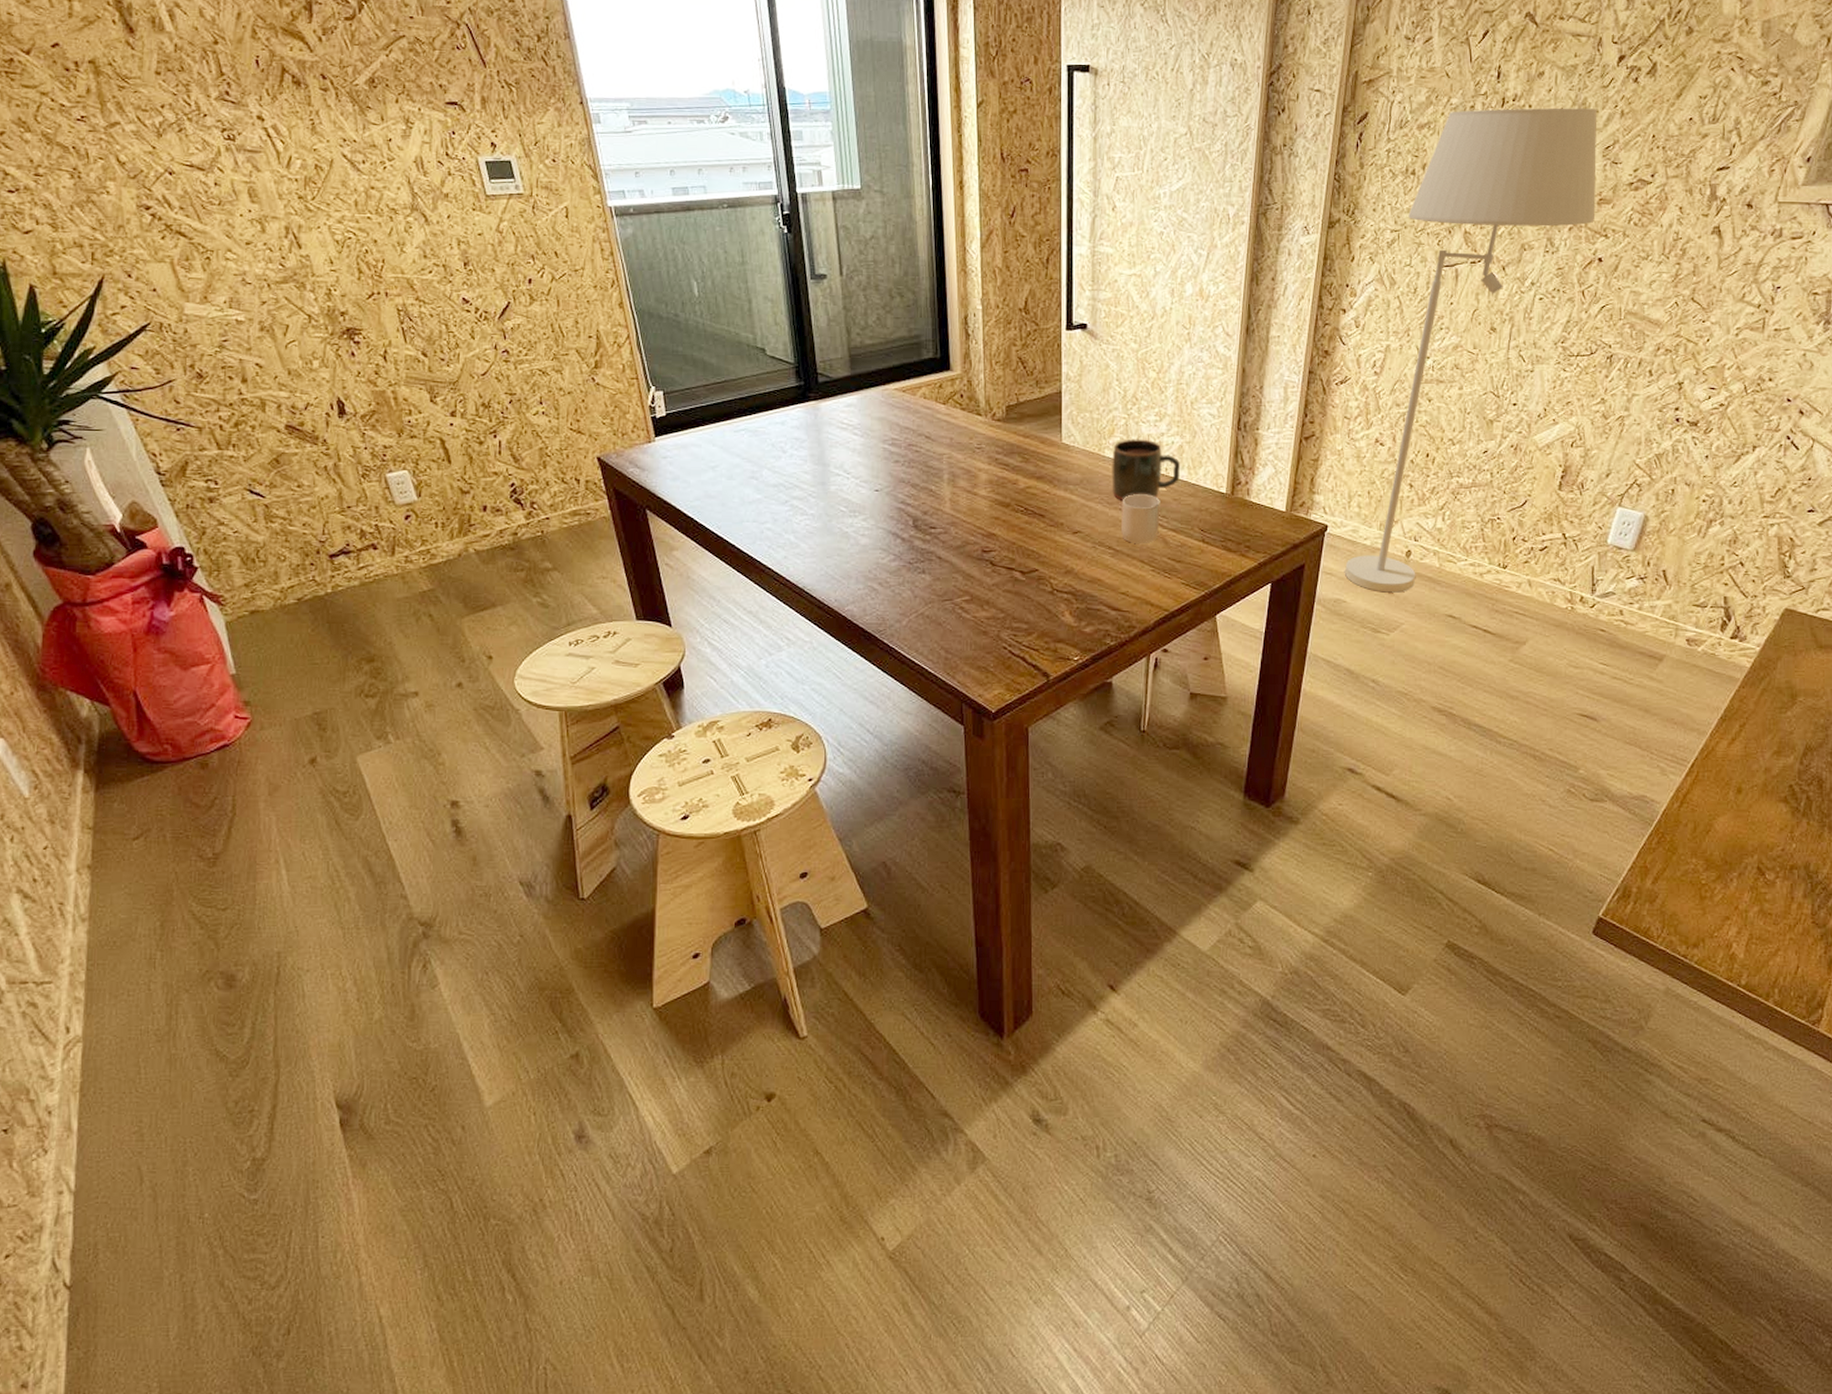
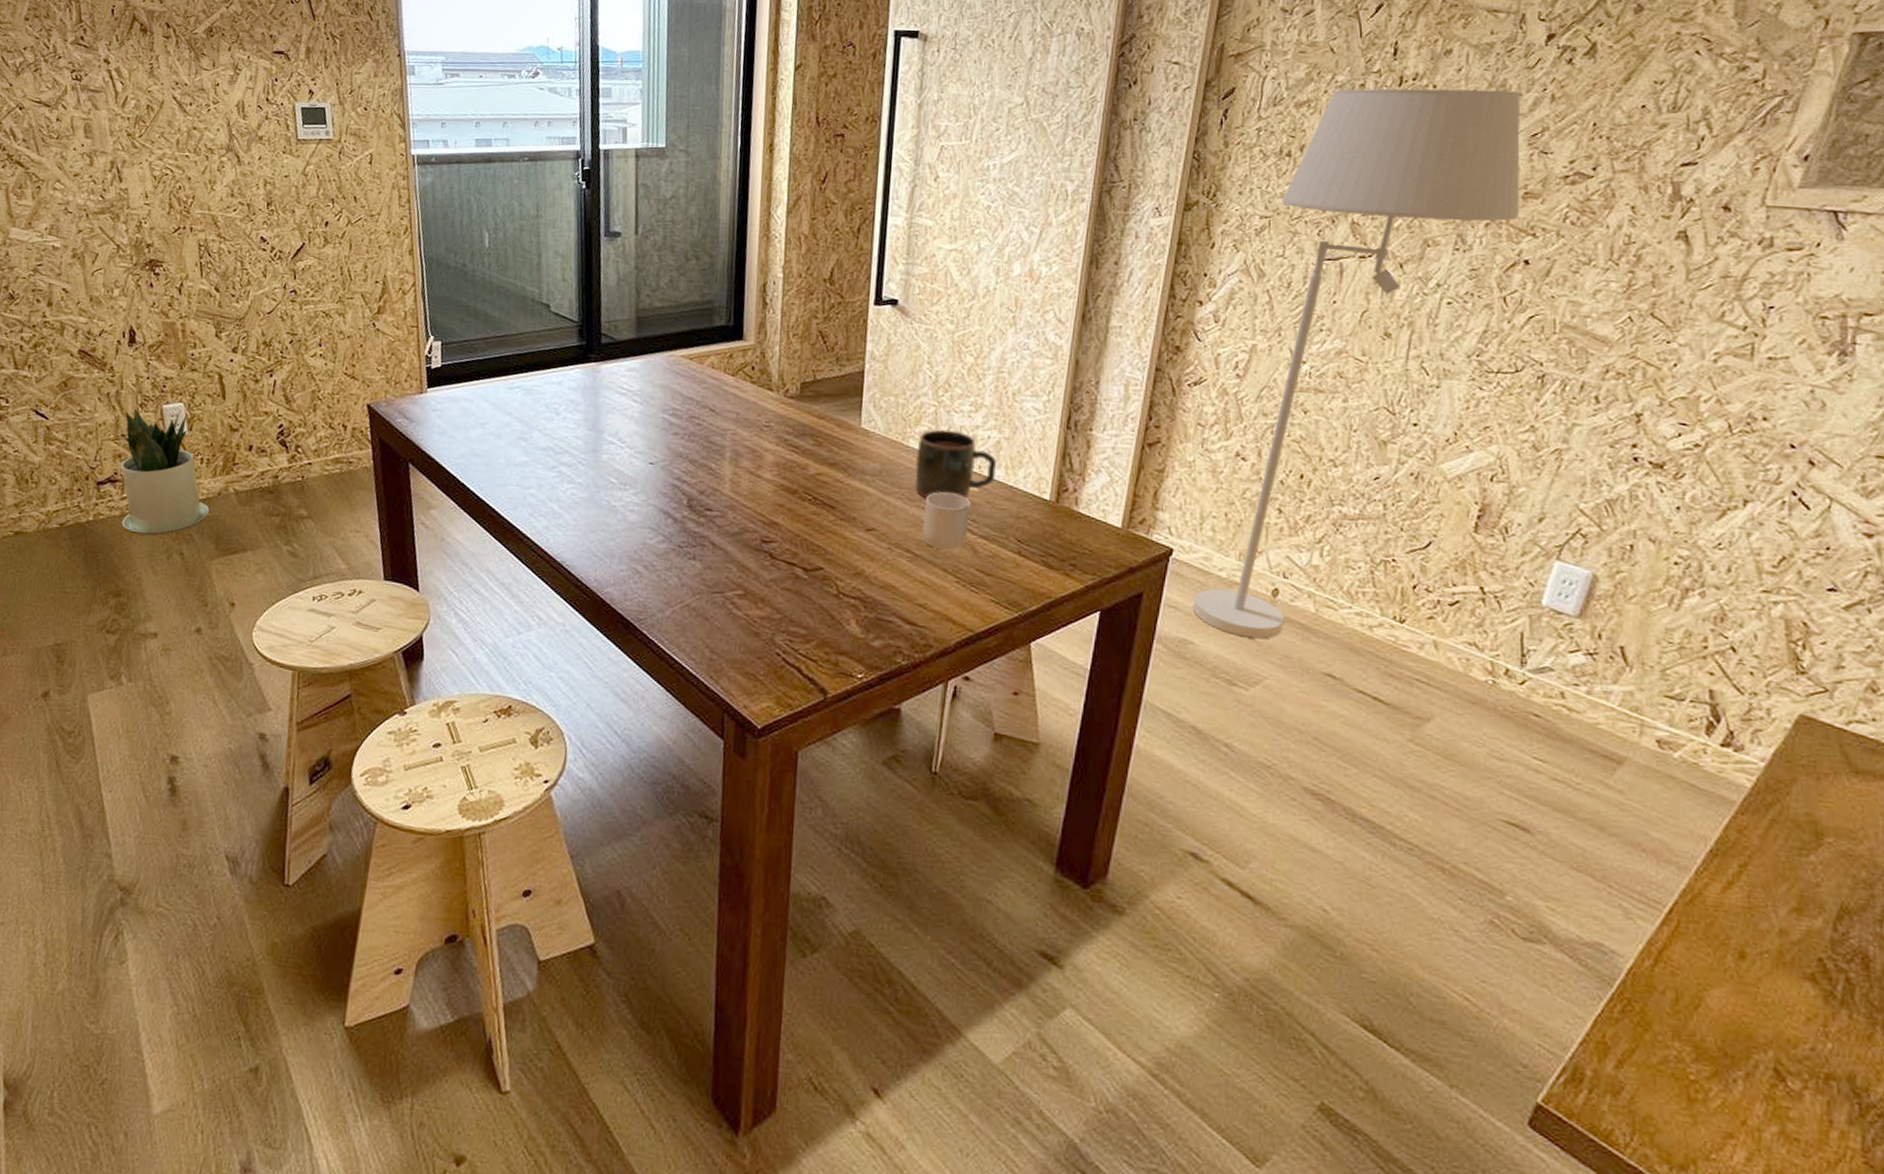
planter: none [344,477,452,602] -> present [119,409,210,536]

